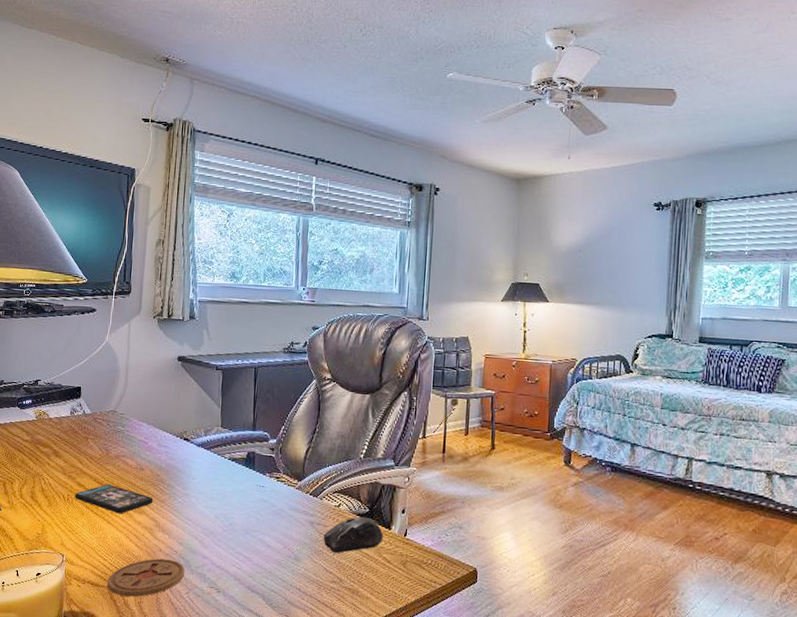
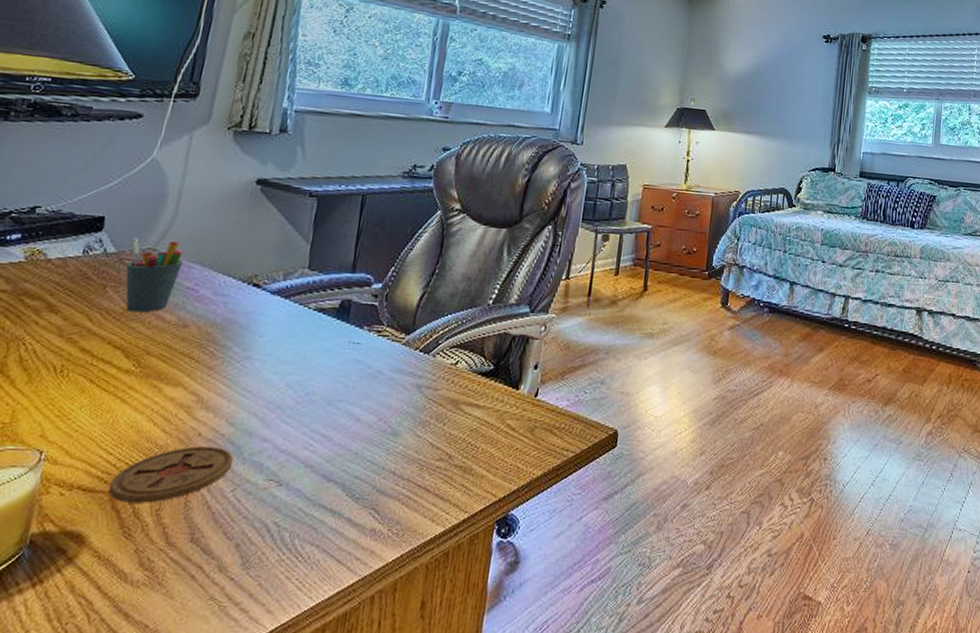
smartphone: present [75,484,153,514] -> none [73,348,198,389]
pen holder: none [99,402,135,458] -> present [125,237,183,313]
computer mouse: present [323,516,384,553] -> none [431,375,510,423]

